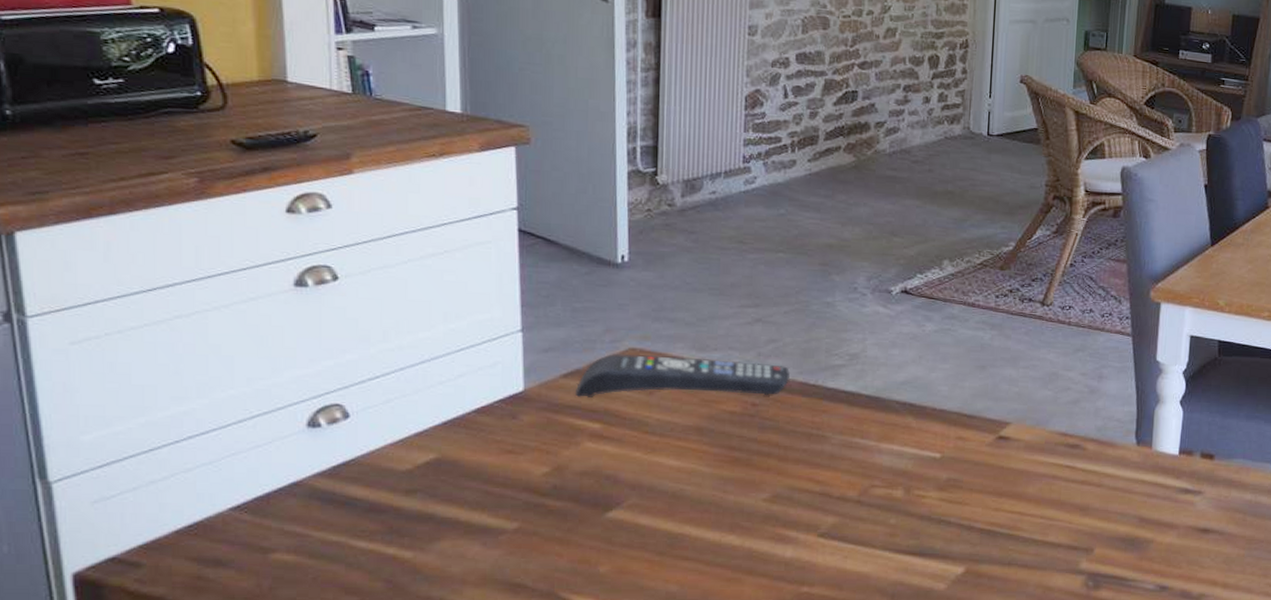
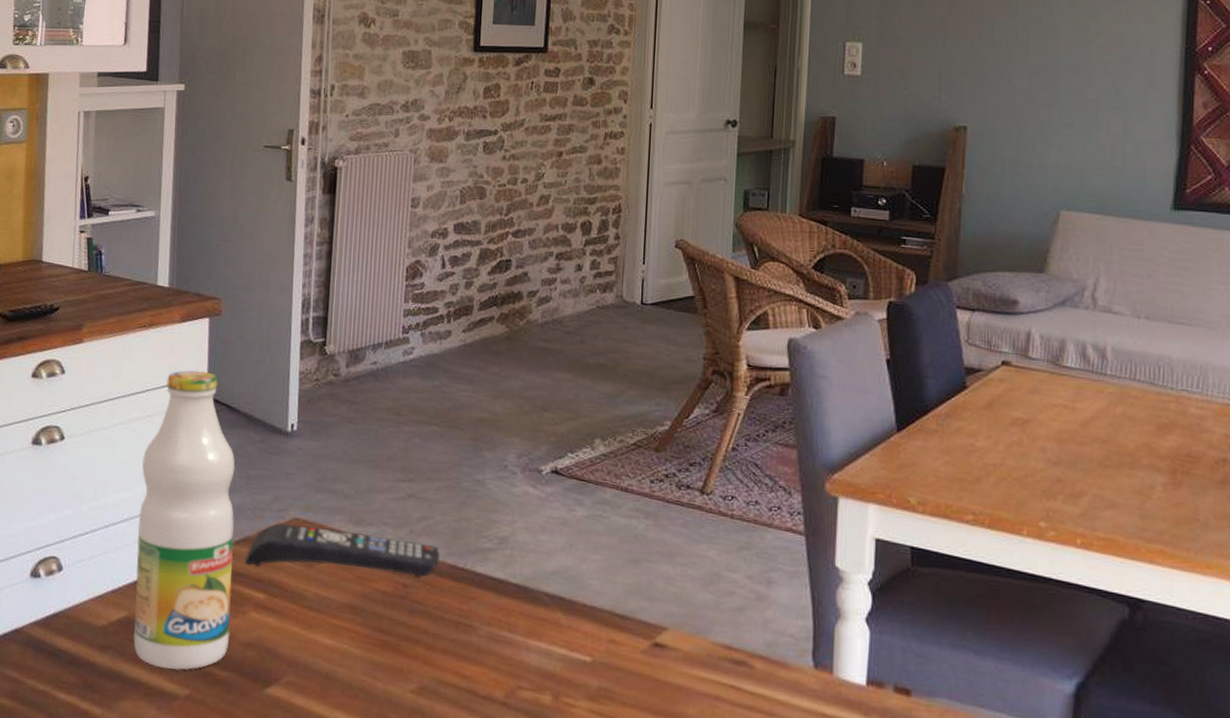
bottle: none [442,202,563,505] -> present [133,370,236,670]

